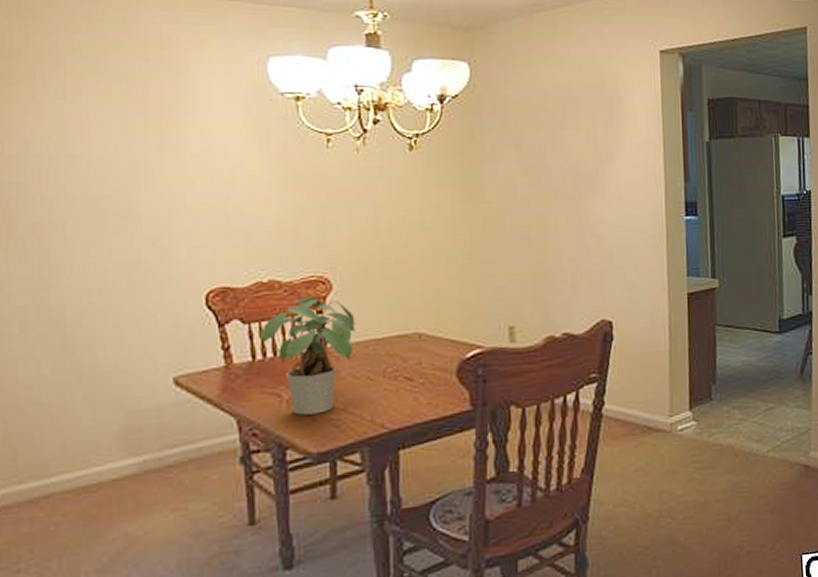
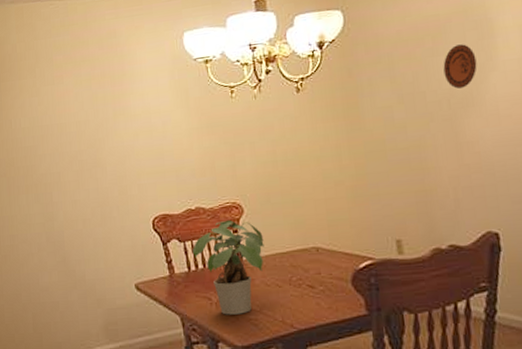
decorative plate: none [571,120,605,166] -> present [443,44,477,89]

